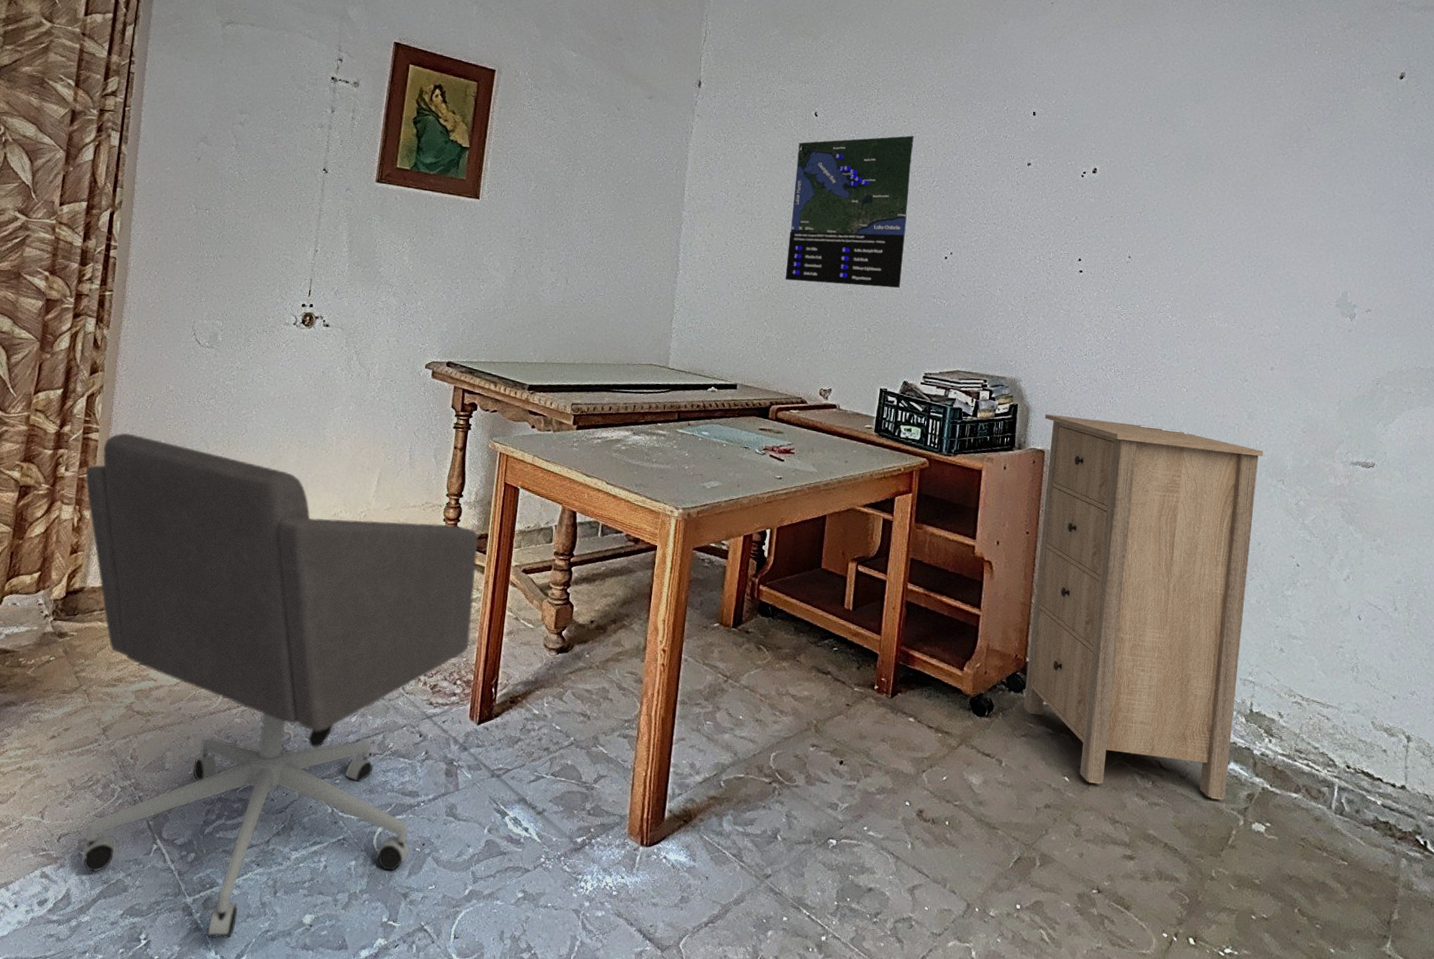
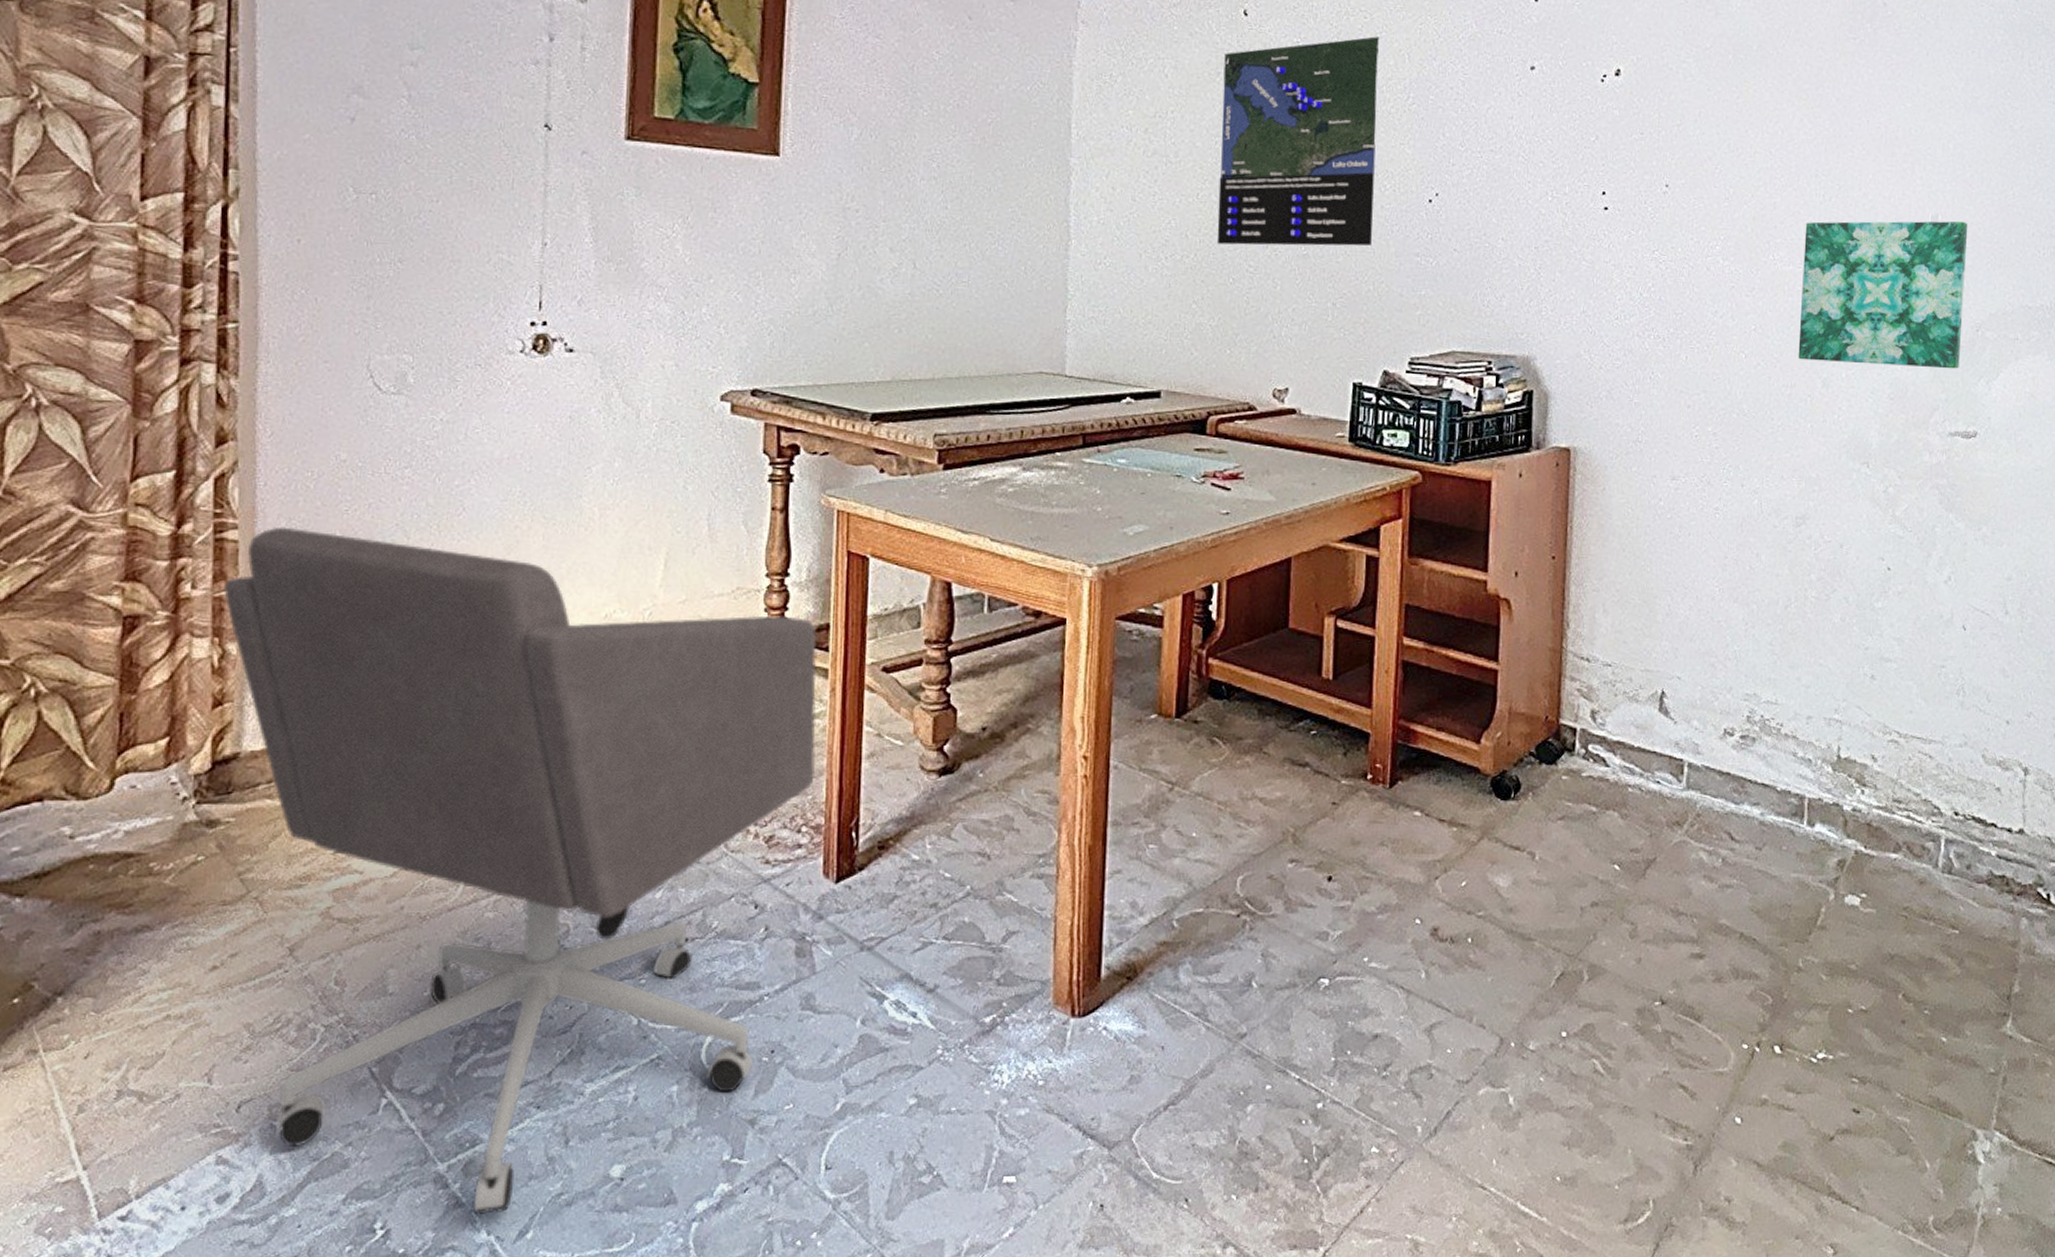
storage cabinet: present [1023,414,1264,800] -> none [1559,401,1843,872]
wall art: none [1229,291,1372,413] -> present [1798,221,1968,369]

